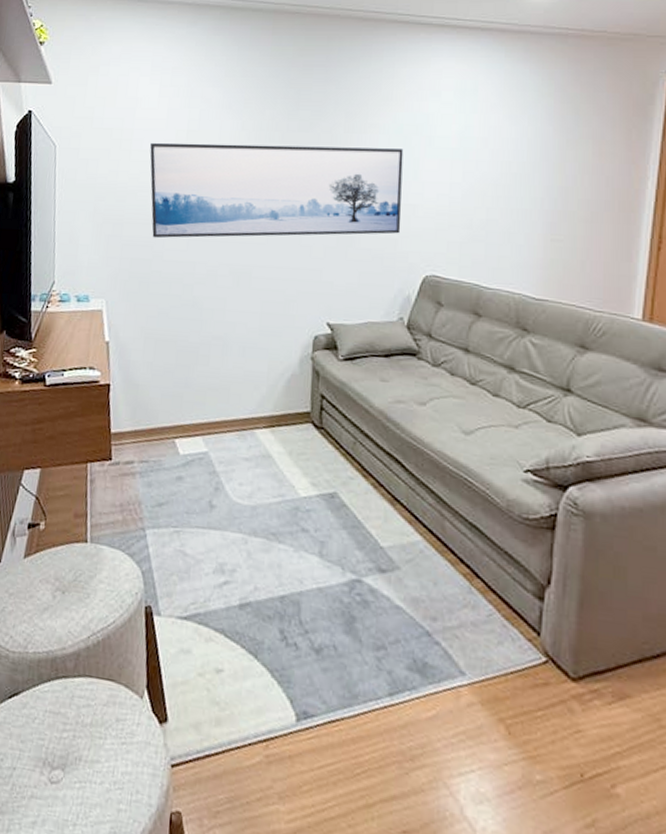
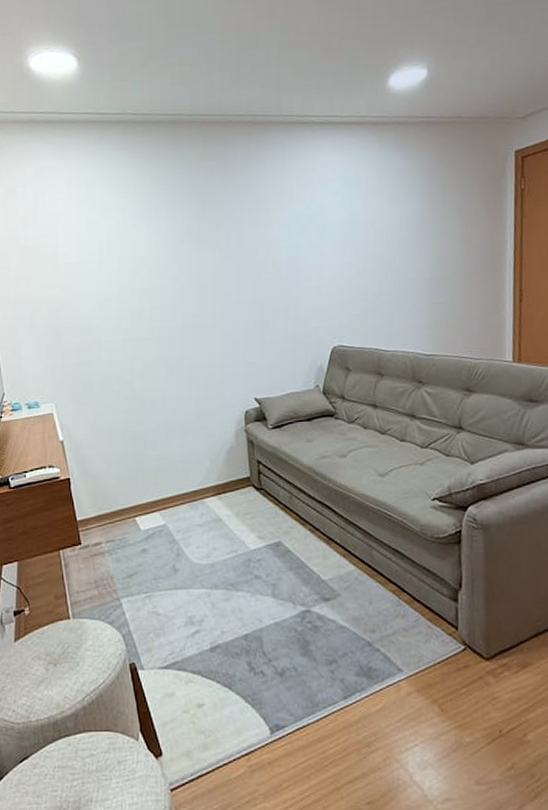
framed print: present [150,143,404,238] -> none [75,238,308,343]

